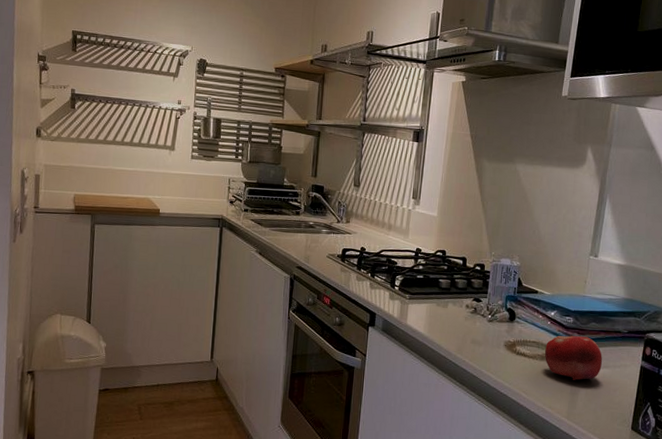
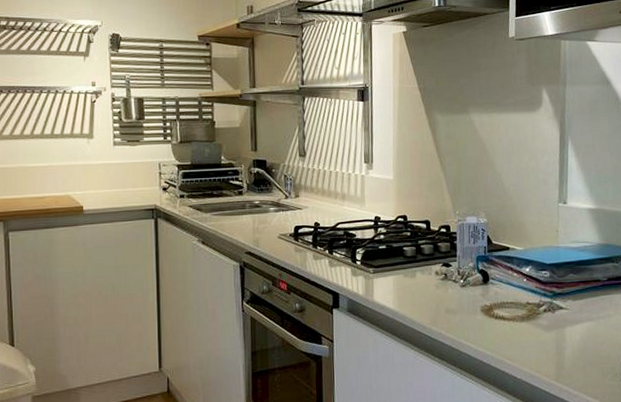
fruit: present [544,335,602,380] -> none [524,290,585,339]

